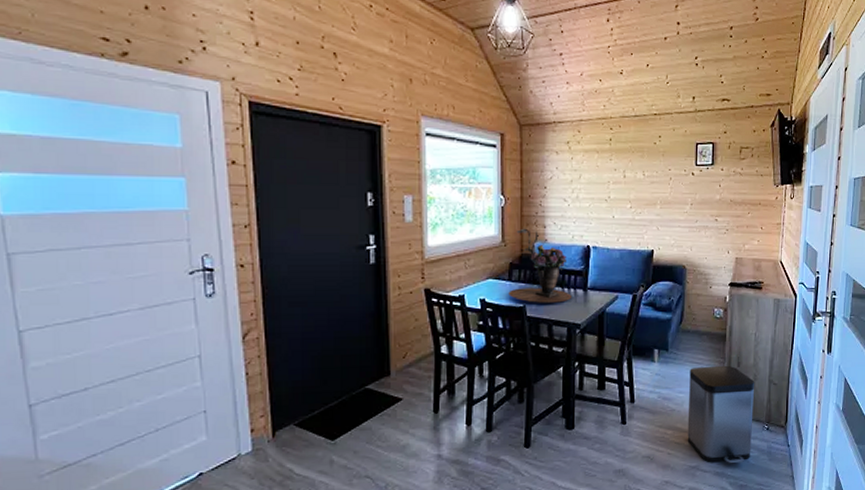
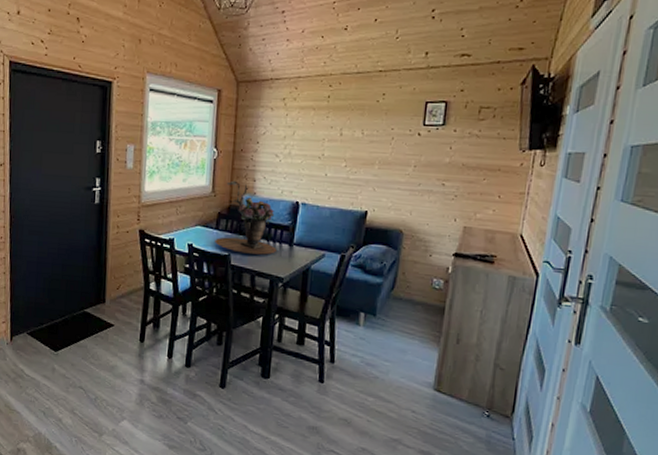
pedal bin: present [687,365,755,463] -> none [390,337,477,446]

